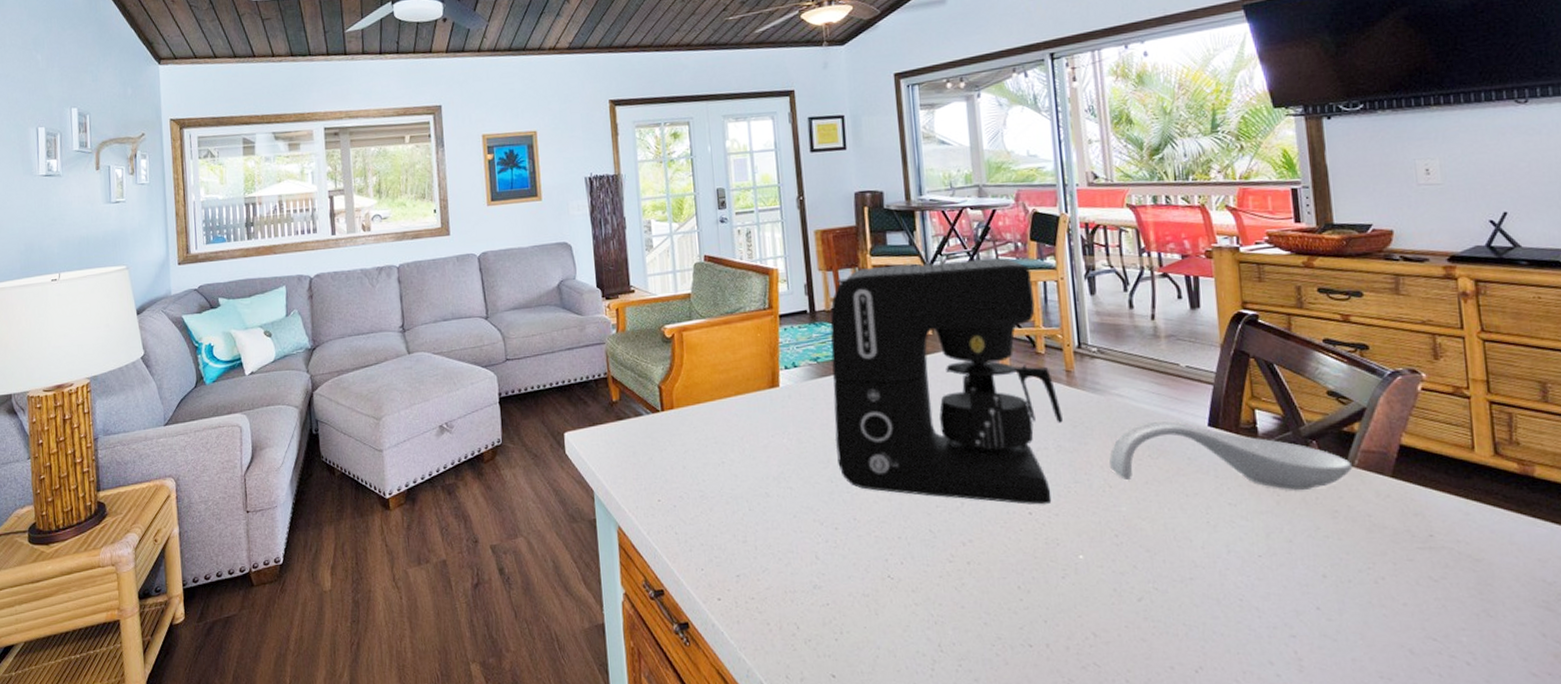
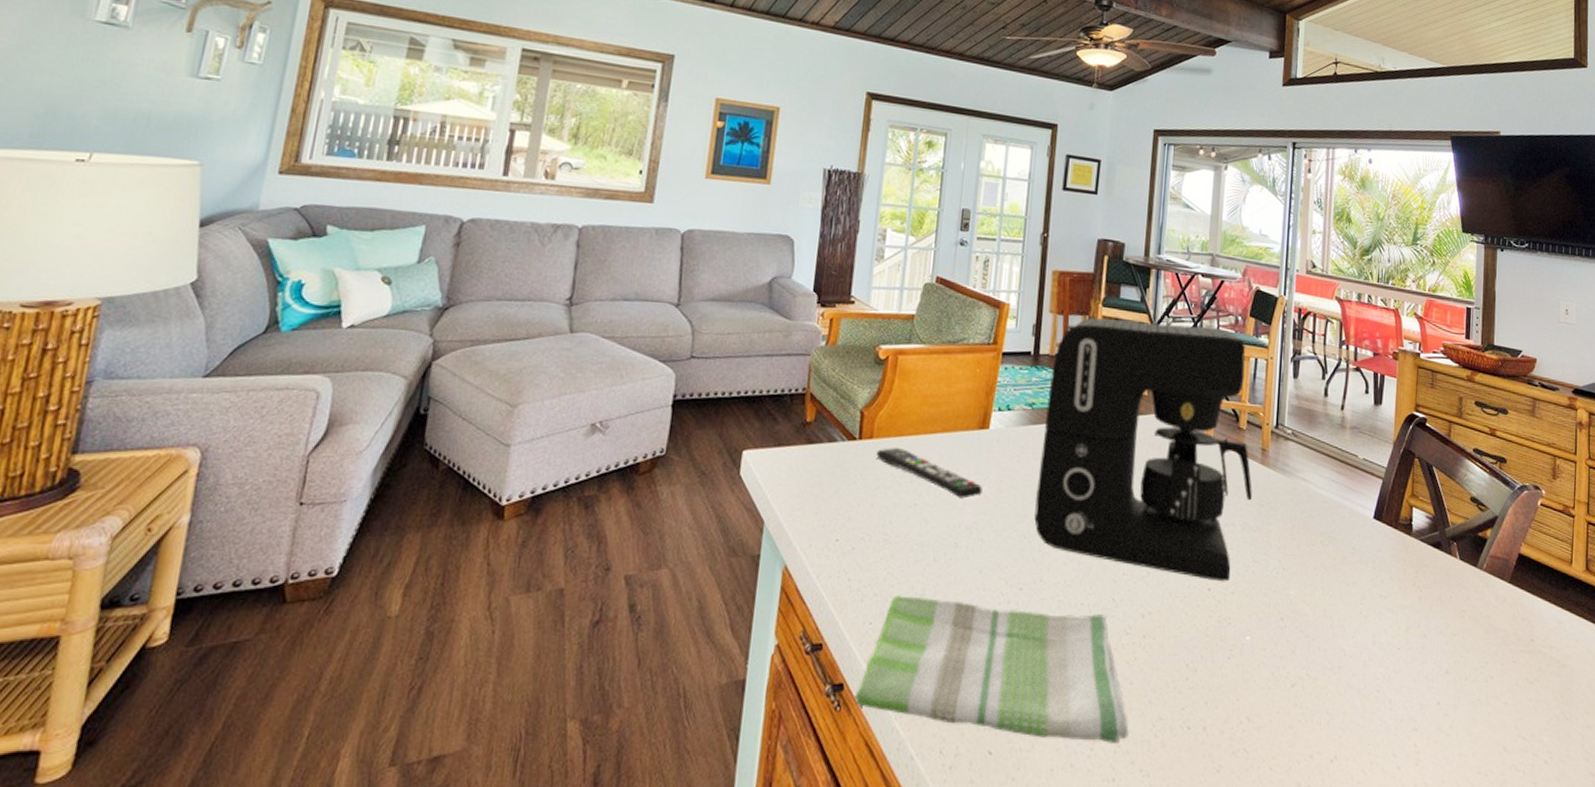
remote control: none [679,414,783,453] -> present [876,448,983,499]
dish towel: none [701,543,968,663] -> present [855,595,1129,743]
spoon rest: present [1109,420,1353,490] -> none [1286,508,1482,588]

